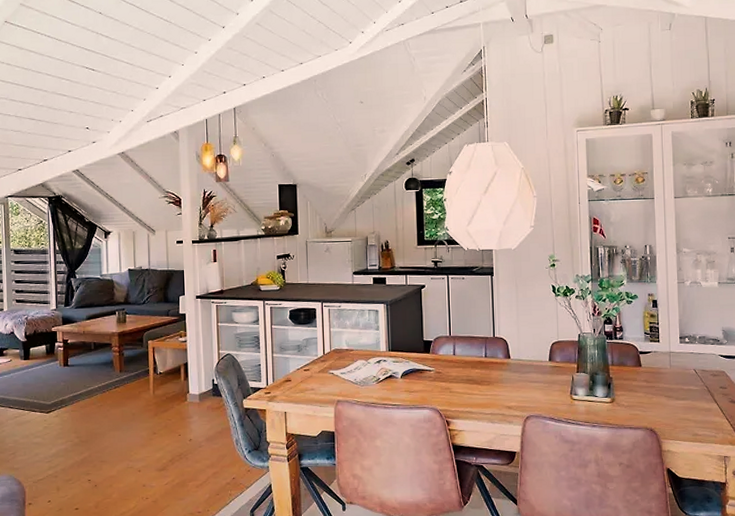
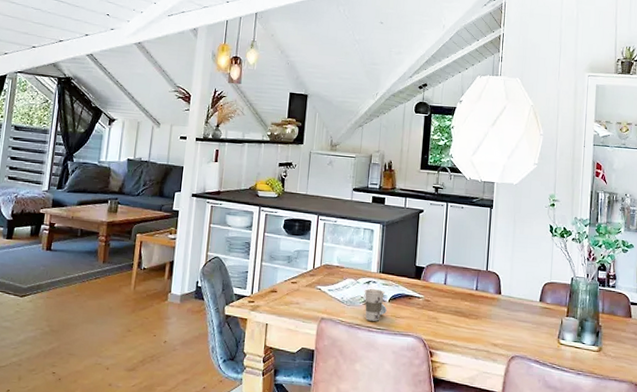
cup: none [376,367,400,398] -> present [364,289,387,321]

